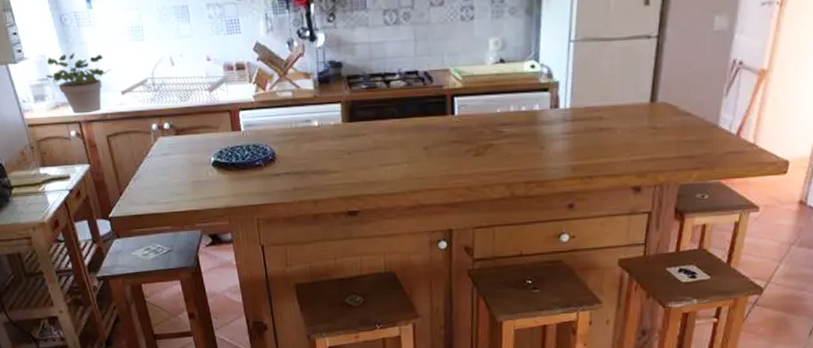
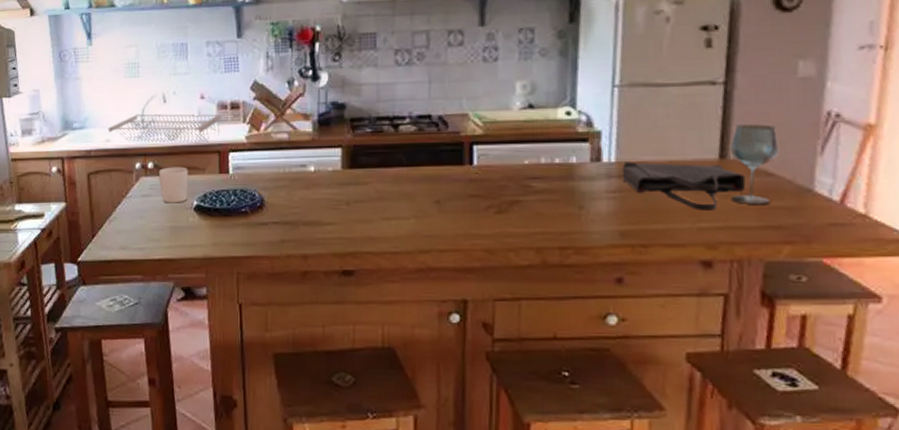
potted plant: present [45,52,112,114] -> none [36,88,103,150]
mug: none [174,126,206,161] -> present [158,166,189,203]
tote bag: none [574,107,669,146] -> present [621,161,746,210]
wine glass: none [658,72,696,139] -> present [730,124,780,204]

